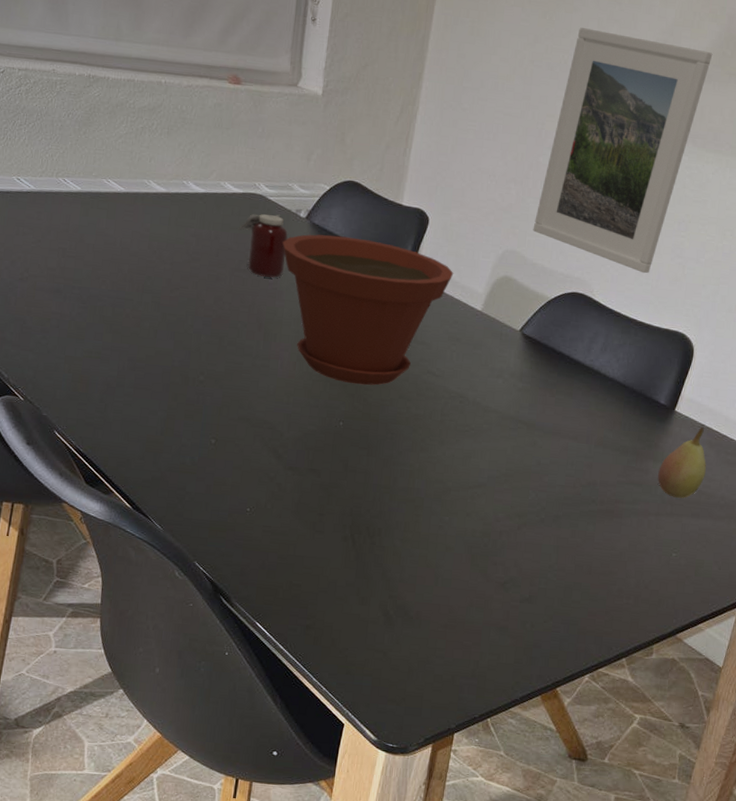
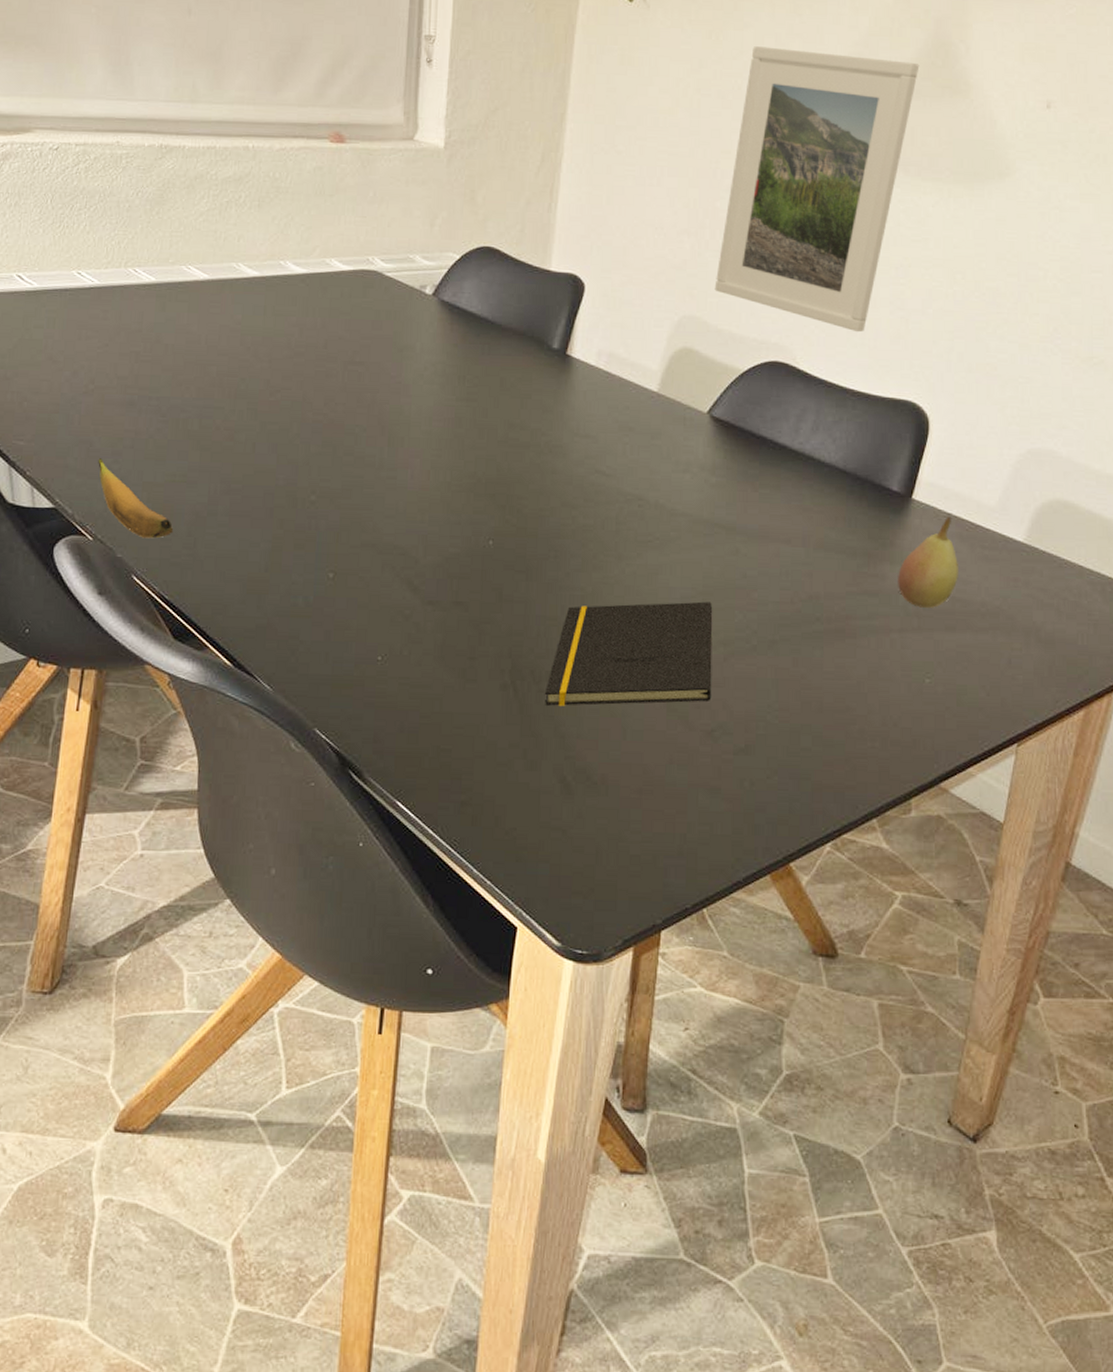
banana: none [30,334,89,402] -> present [98,458,174,538]
jar: present [237,214,288,278] -> none [349,292,412,369]
plant pot: present [282,234,454,385] -> none [405,313,620,493]
notepad: none [377,478,513,560] -> present [545,601,713,706]

